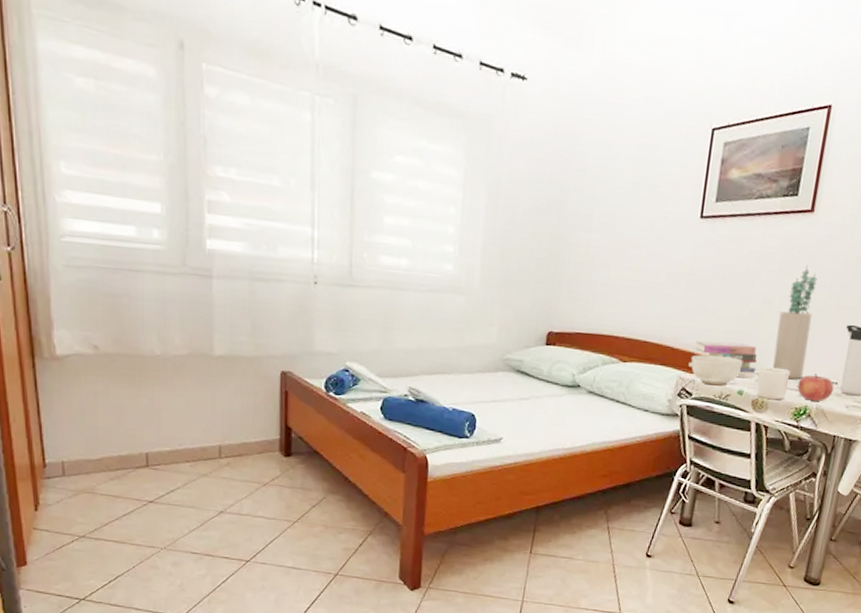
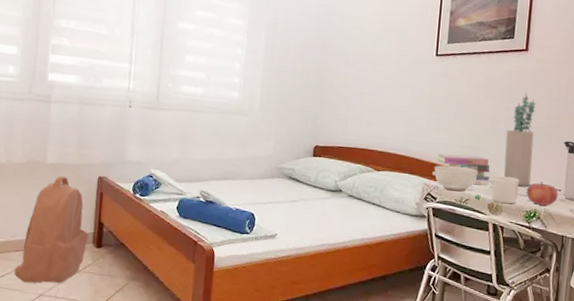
backpack: none [185,371,274,499] -> present [14,176,88,283]

